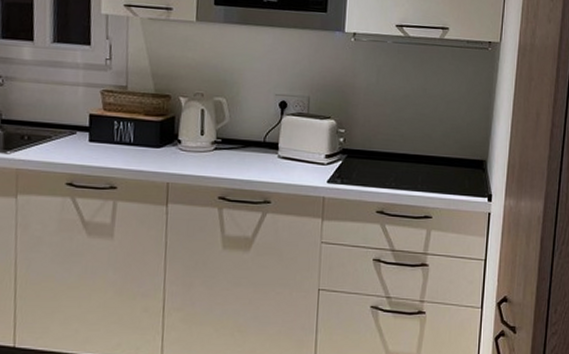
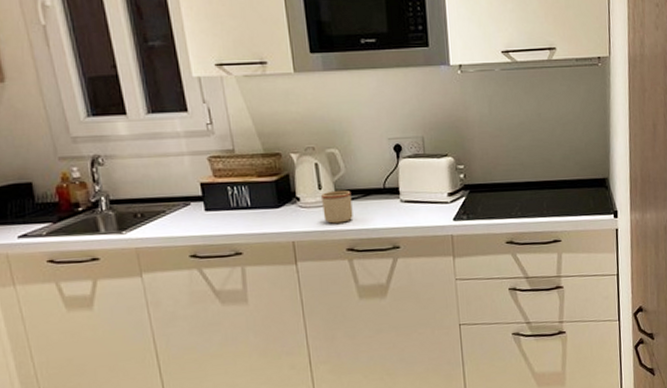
mug: none [201,137,232,171] -> present [320,190,353,224]

